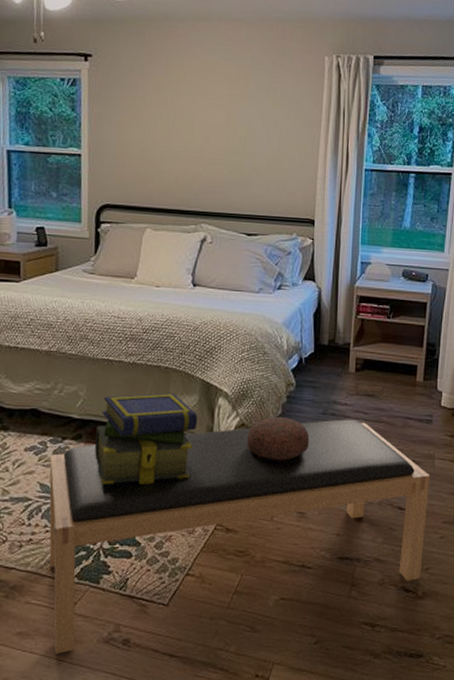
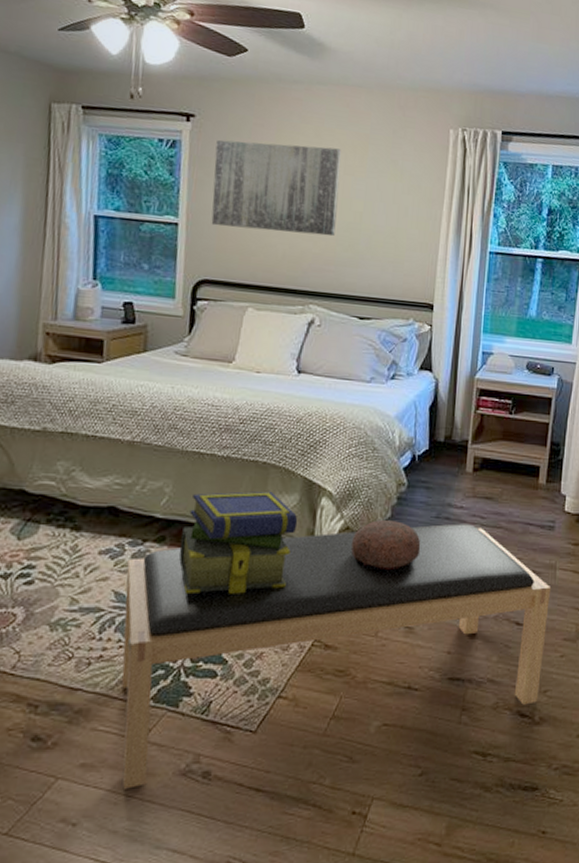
wall art: none [110,76,226,161] -> present [211,140,341,237]

